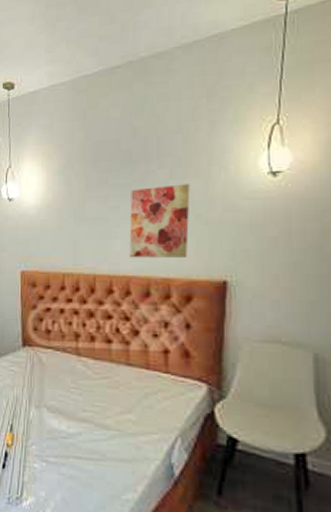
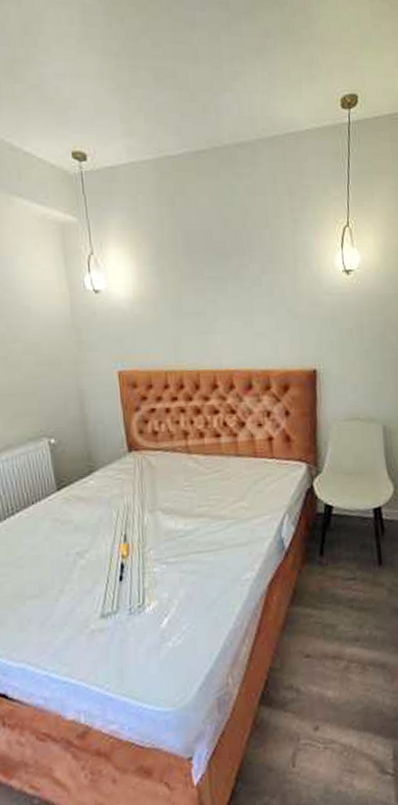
wall art: present [129,184,190,258] -> none [226,279,283,352]

